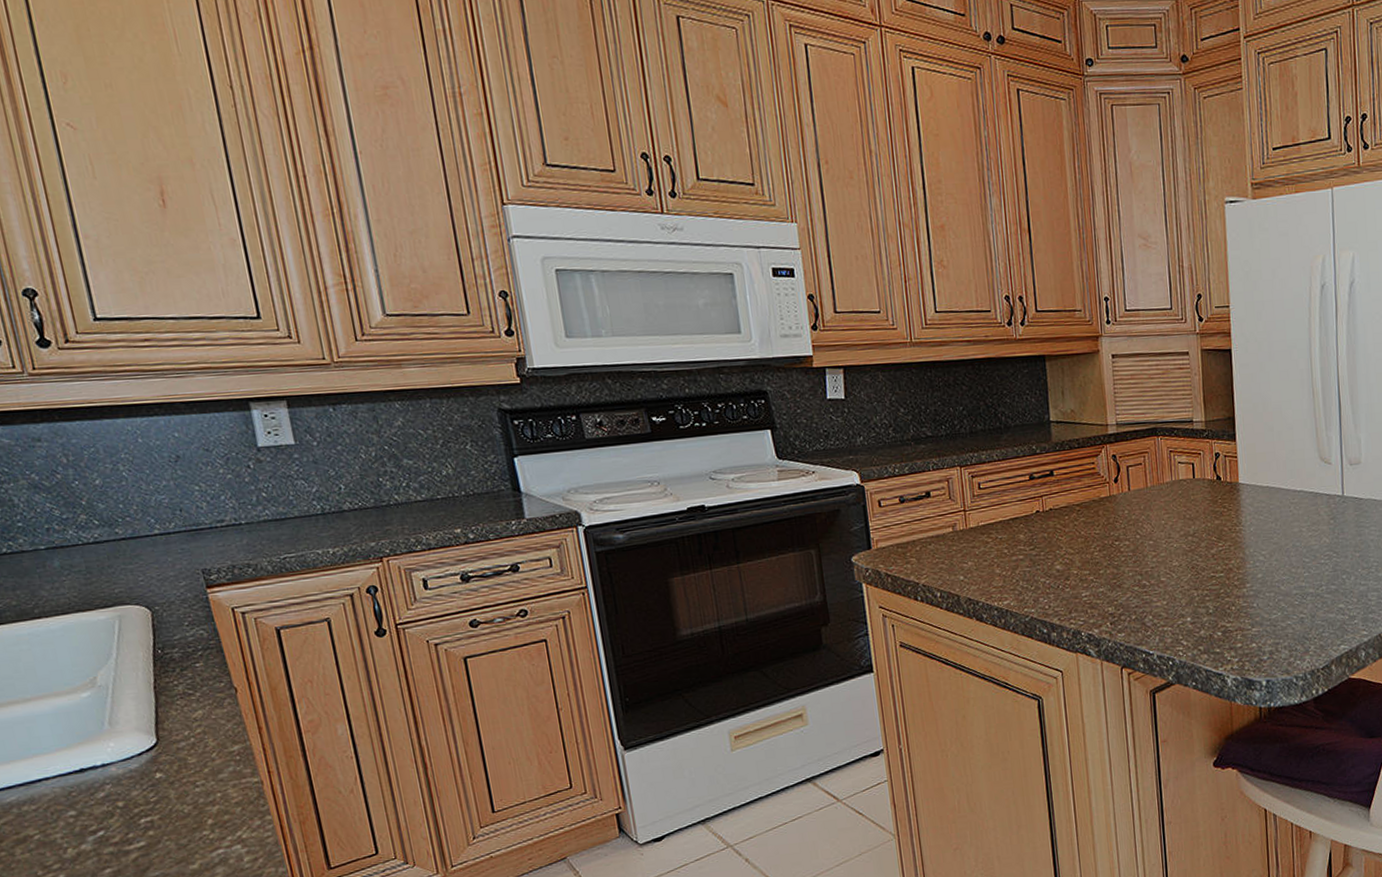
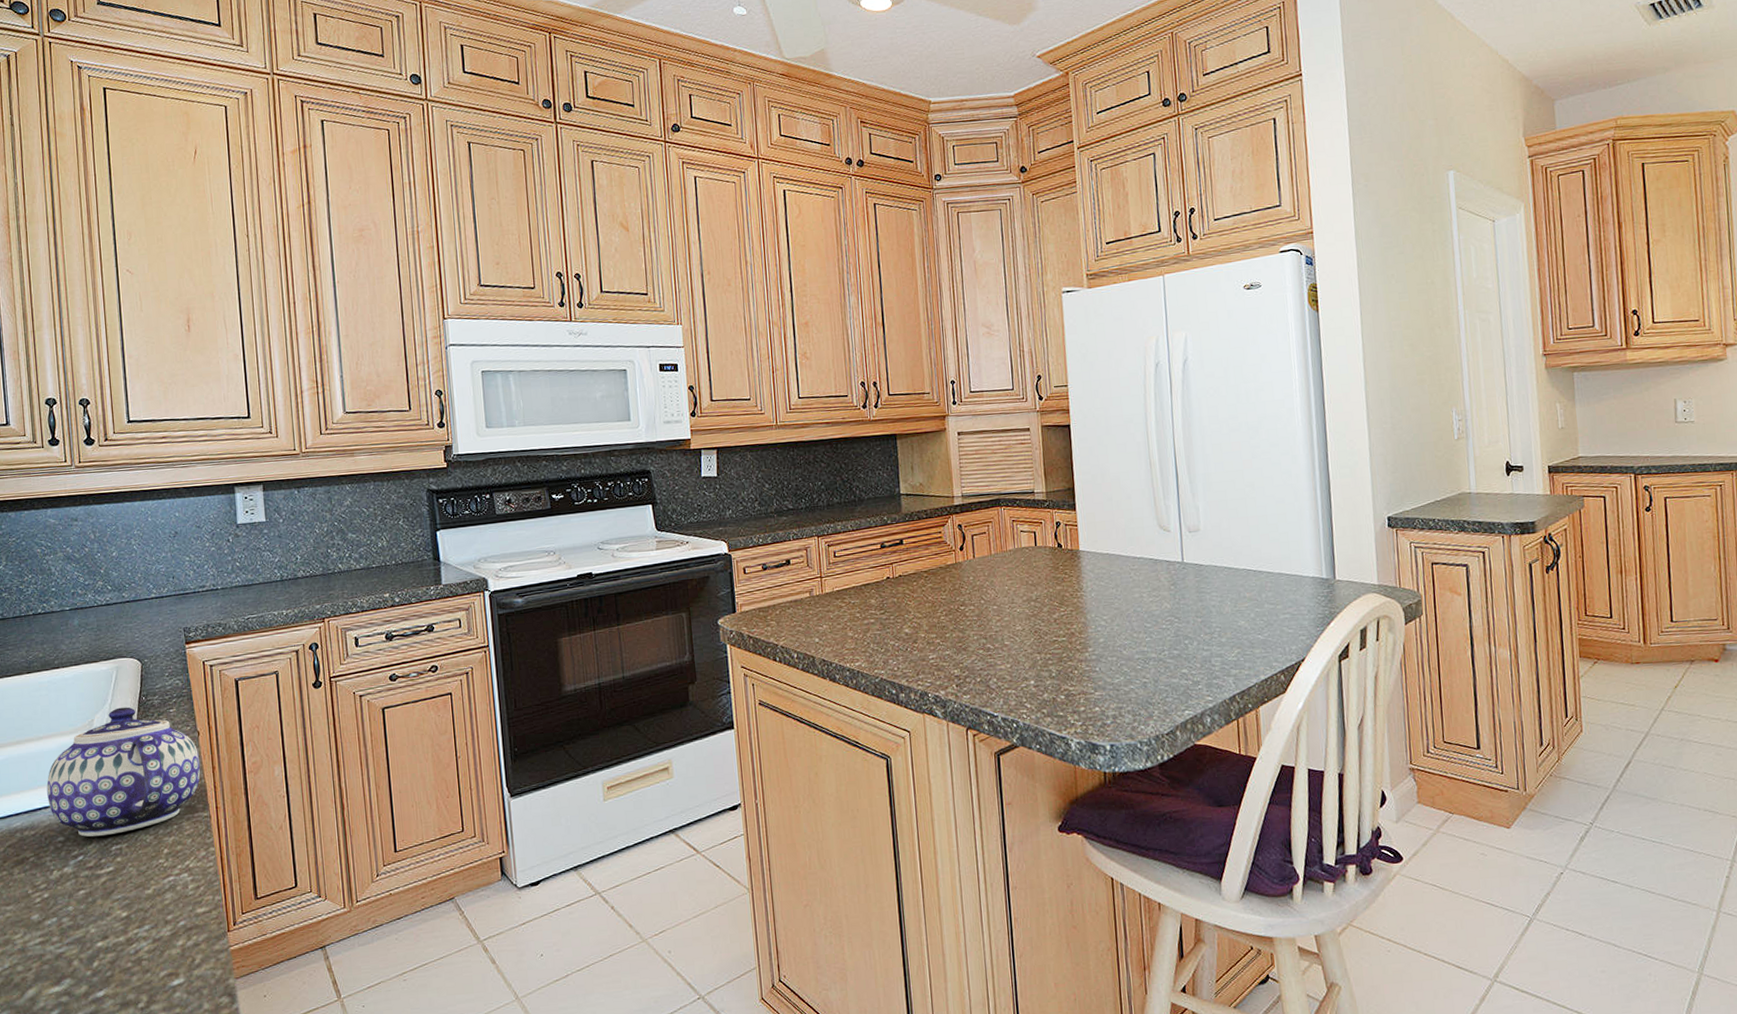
teapot: none [44,661,244,810] -> present [46,707,201,837]

